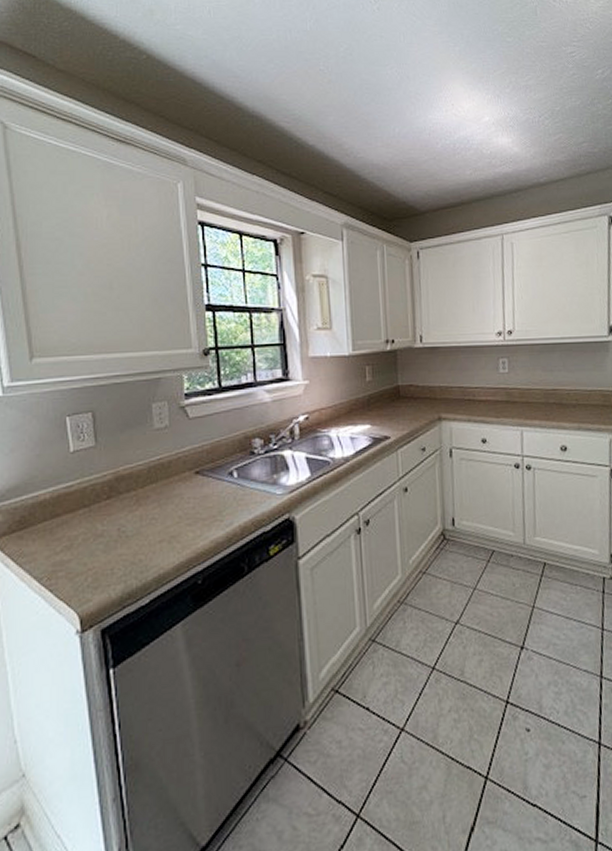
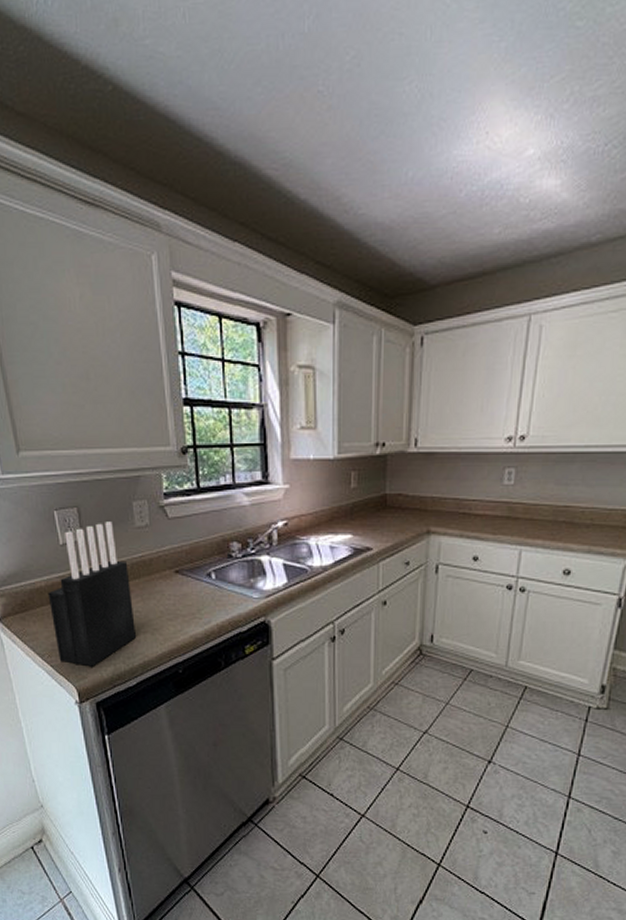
knife block: none [52,425,150,587] -> present [47,522,136,667]

